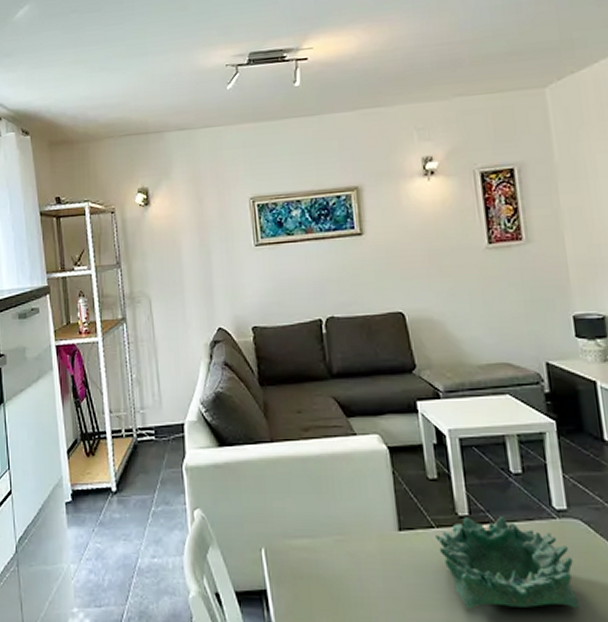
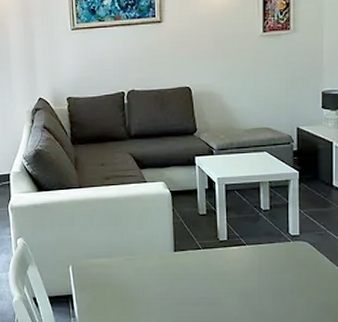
decorative bowl: present [435,517,579,609] -> none [201,241,299,304]

